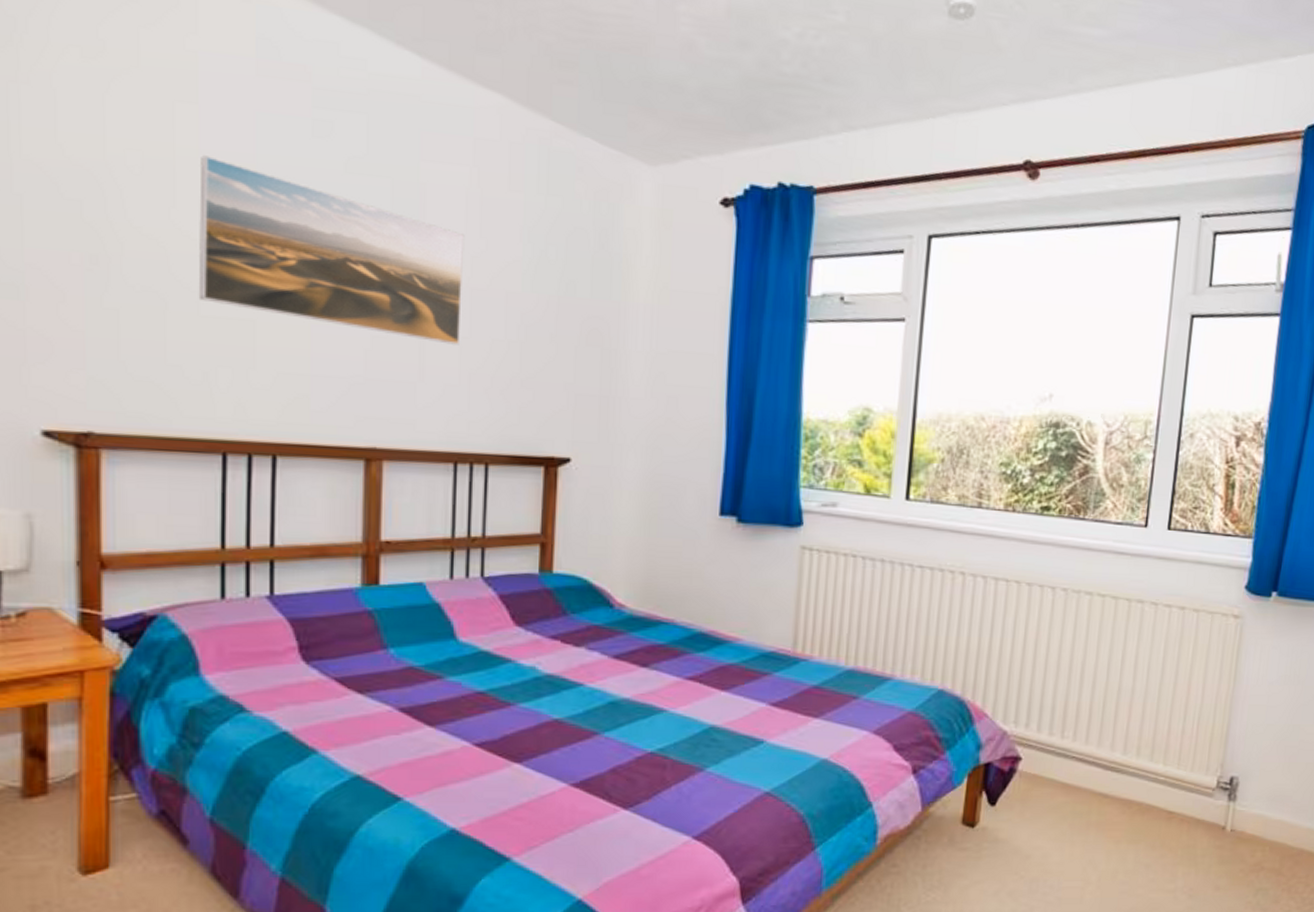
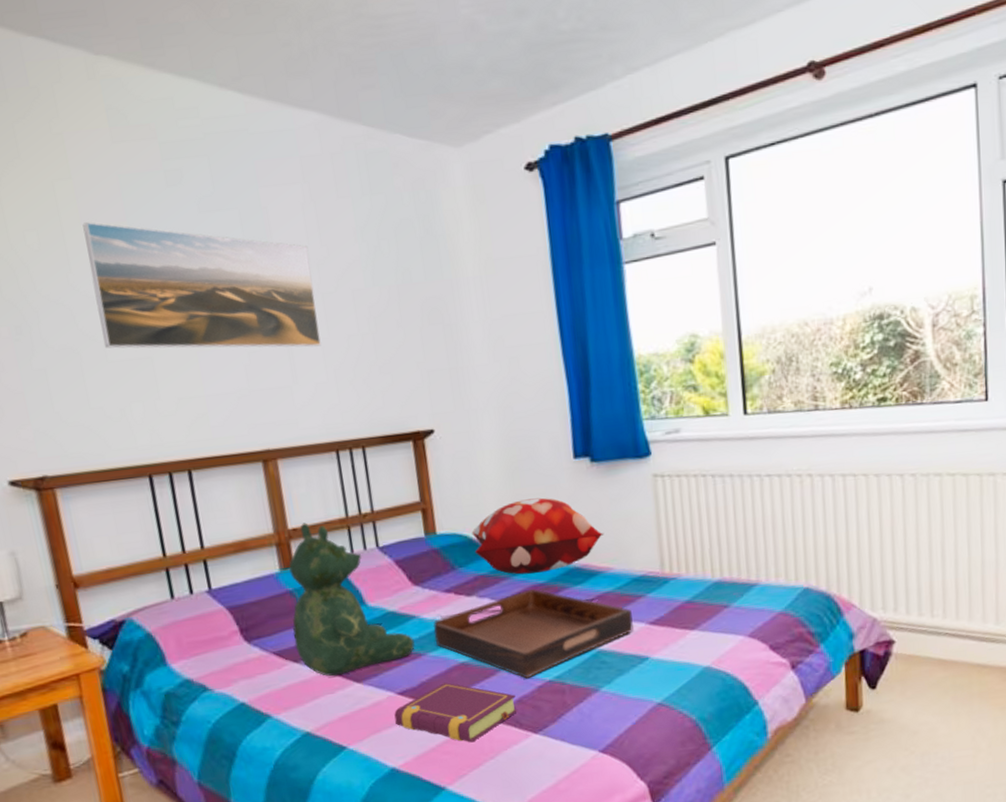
teddy bear: none [362,536,505,714] -> present [289,522,415,676]
book: none [466,739,610,811] -> present [394,682,517,743]
serving tray: none [529,649,754,747] -> present [433,589,634,679]
decorative pillow: none [592,550,739,632] -> present [471,497,605,575]

